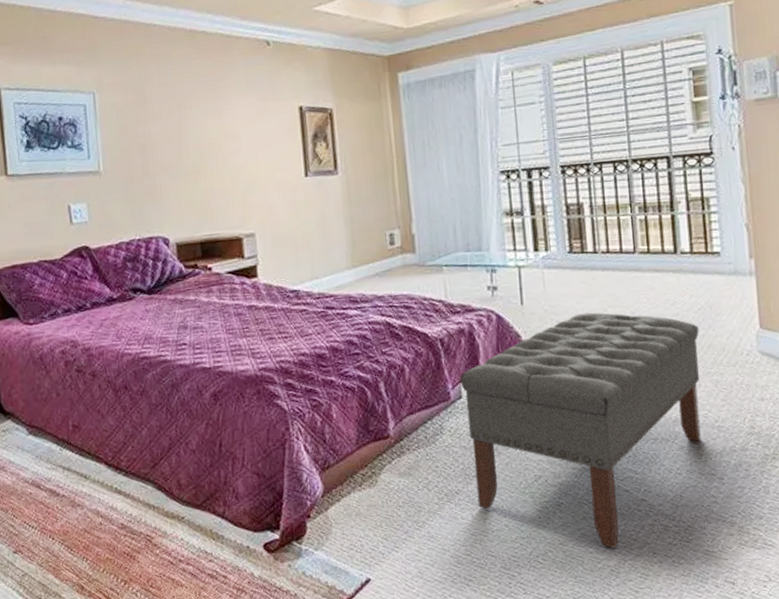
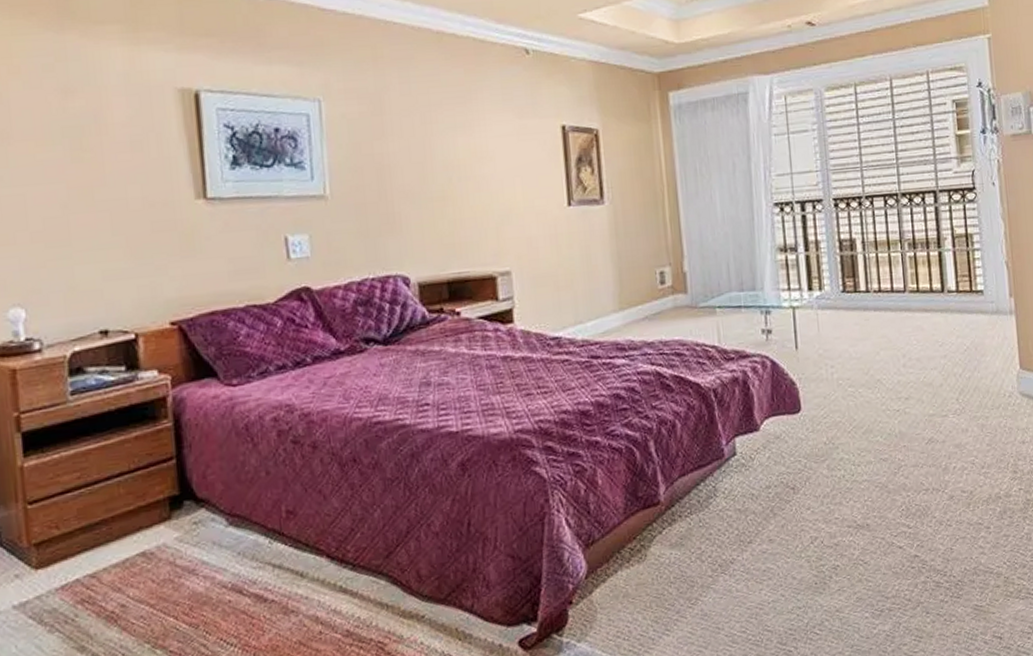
bench: present [460,312,701,549] -> none [734,355,969,612]

